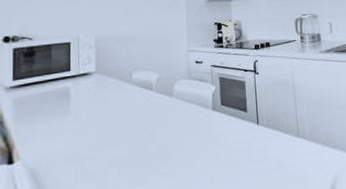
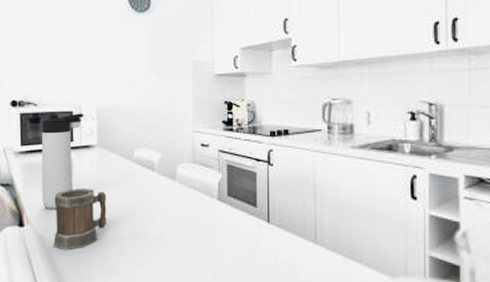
thermos bottle: none [35,43,82,141] -> present [41,113,84,209]
mug: none [47,115,106,181] -> present [54,188,107,249]

